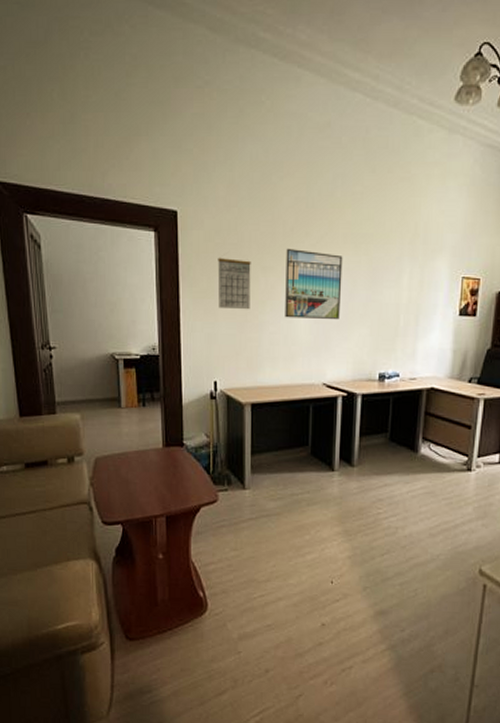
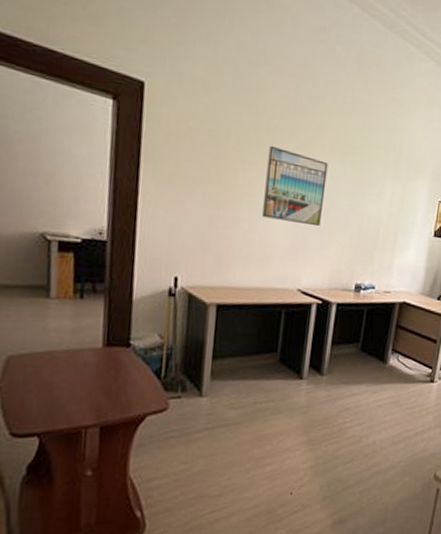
calendar: present [217,257,251,310] -> none [187,141,229,204]

